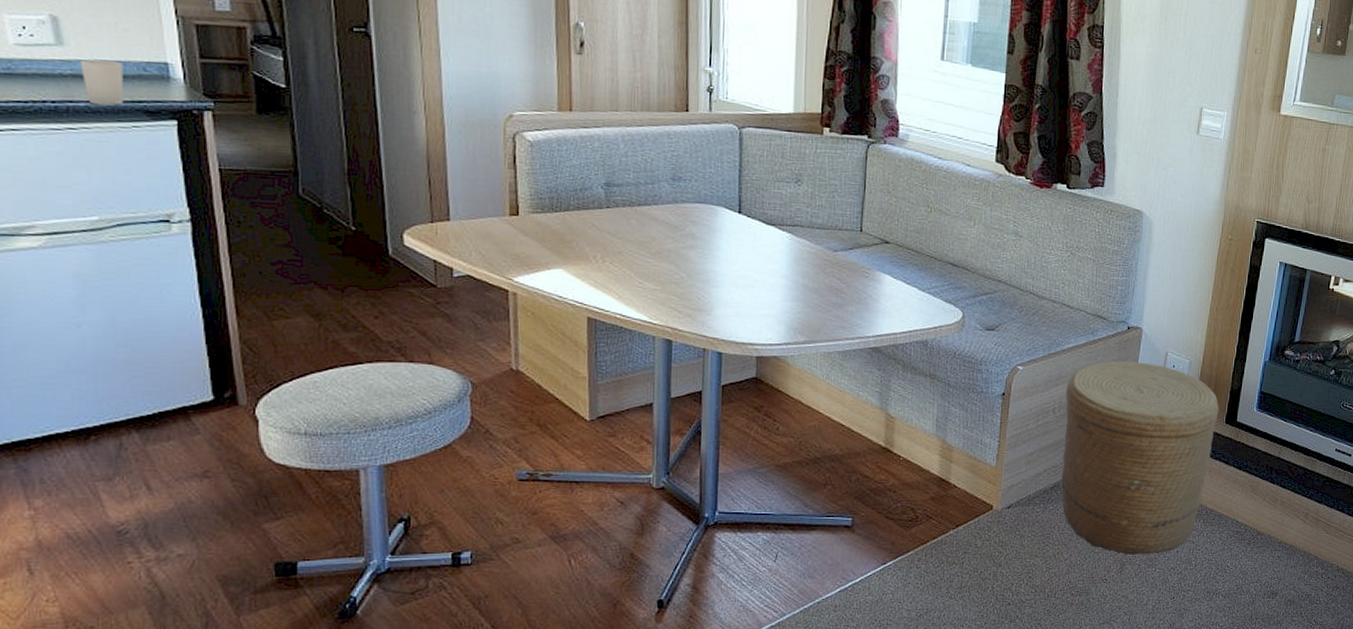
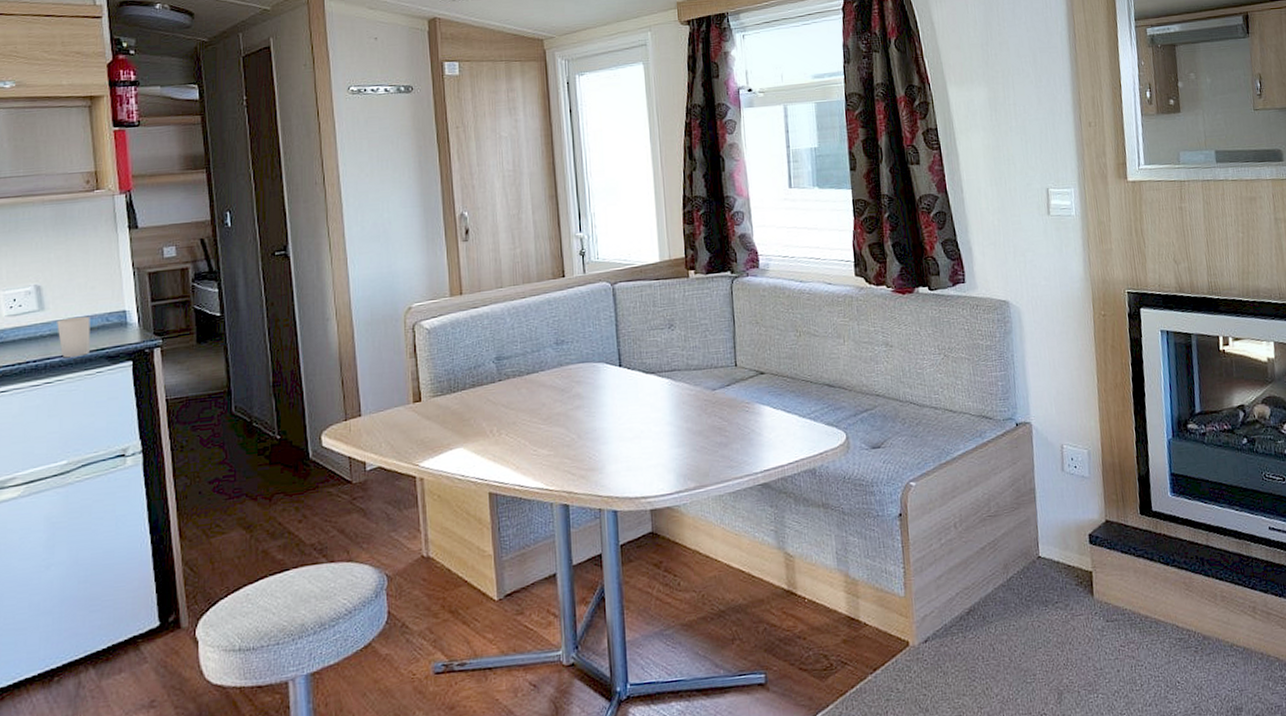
basket: present [1060,361,1219,555] -> none [964,459,1133,682]

